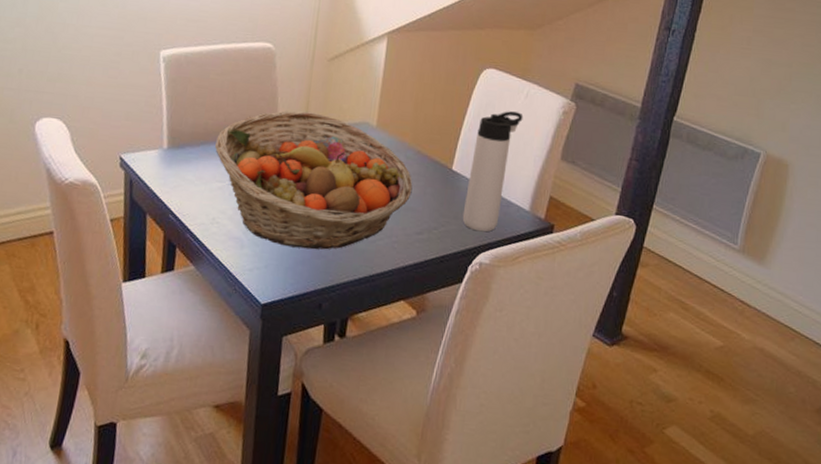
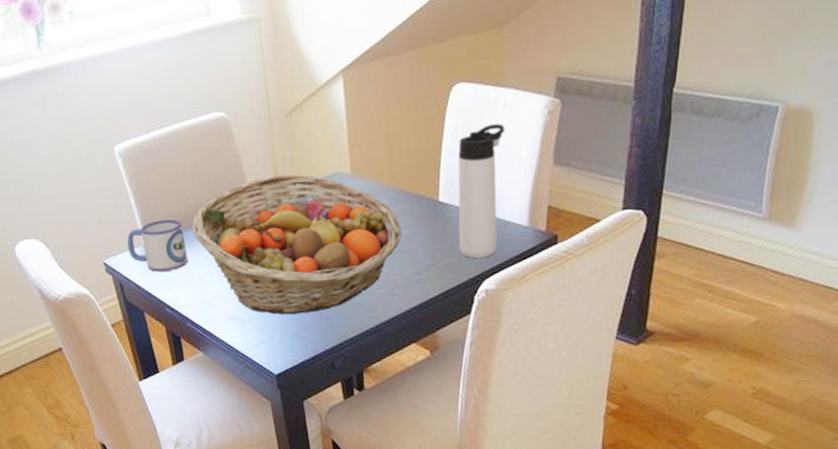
mug: none [147,128,207,179] -> present [127,219,189,272]

